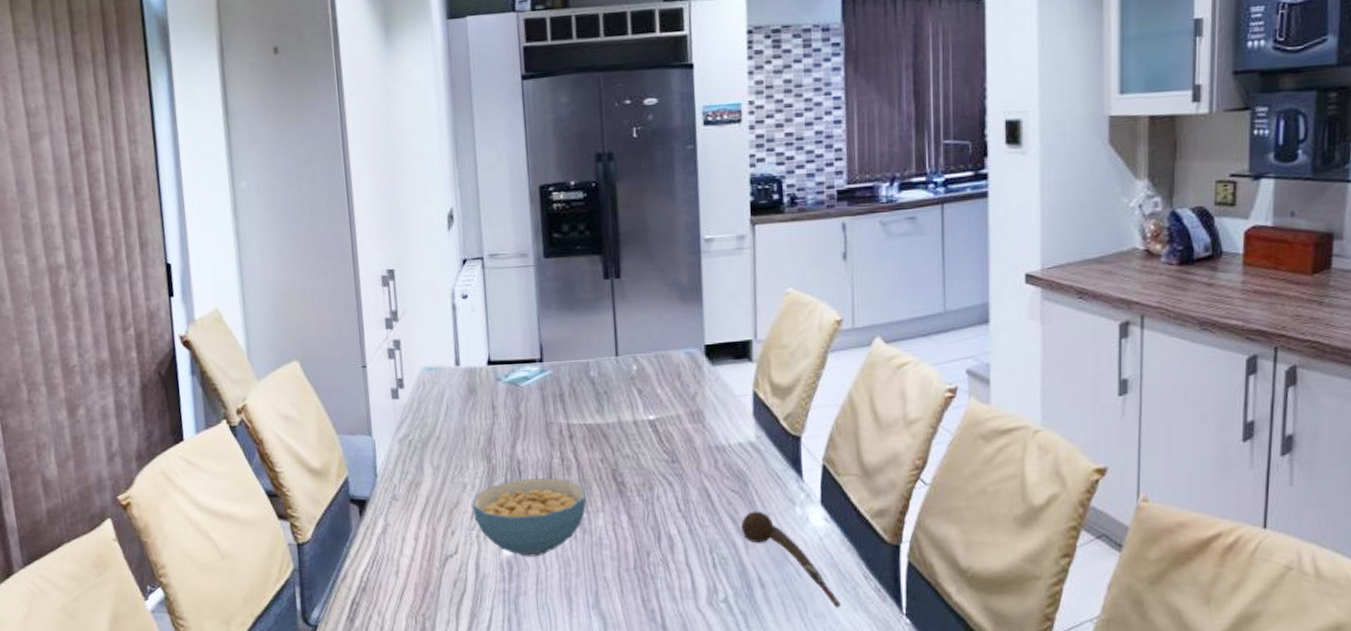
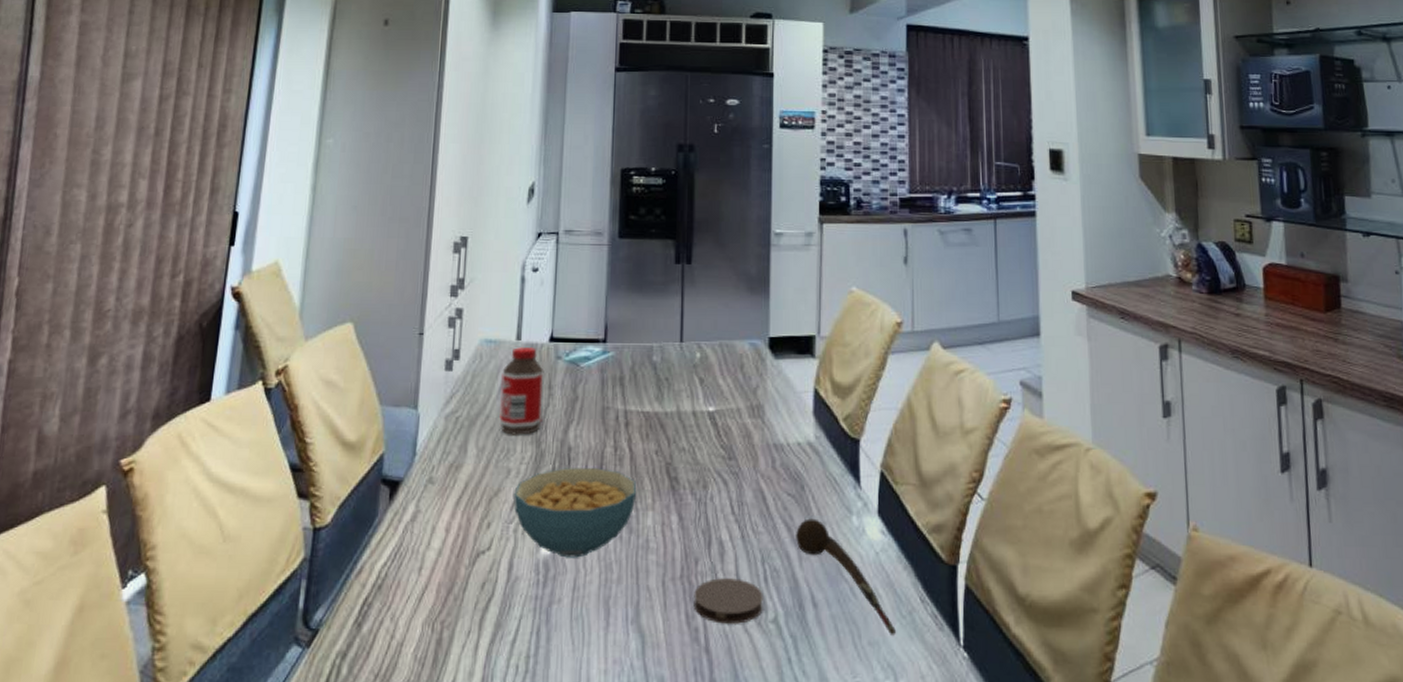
bottle: none [446,372,490,454] -> present [499,347,544,435]
coaster: none [648,566,714,605] -> present [693,578,763,624]

